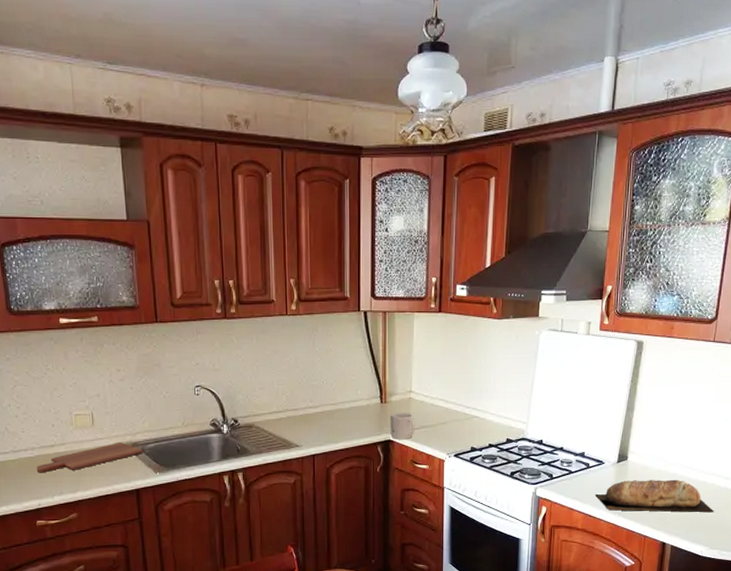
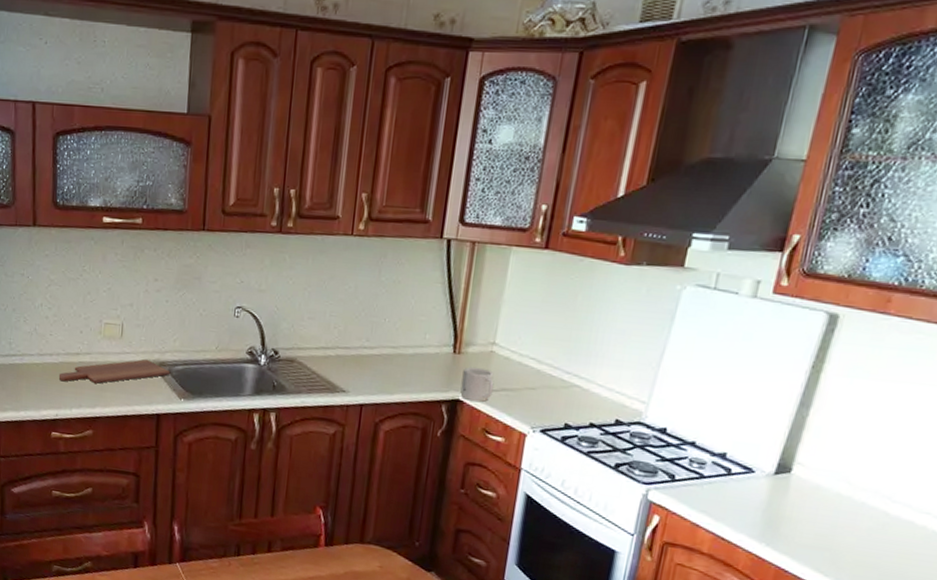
bread loaf: present [596,479,714,513] -> none [735,500,922,567]

